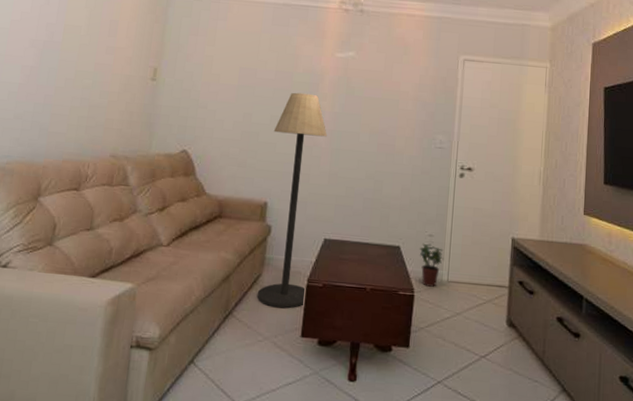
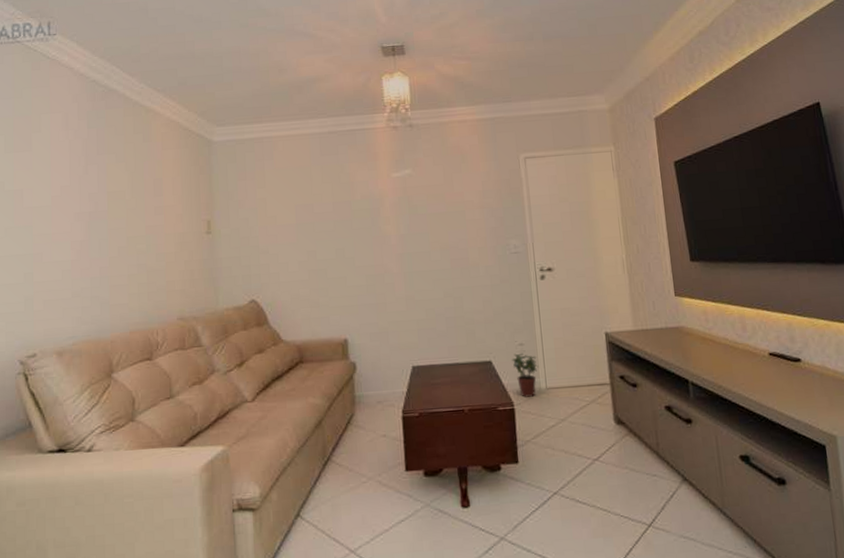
floor lamp: present [256,92,327,309] -> none [341,220,404,446]

